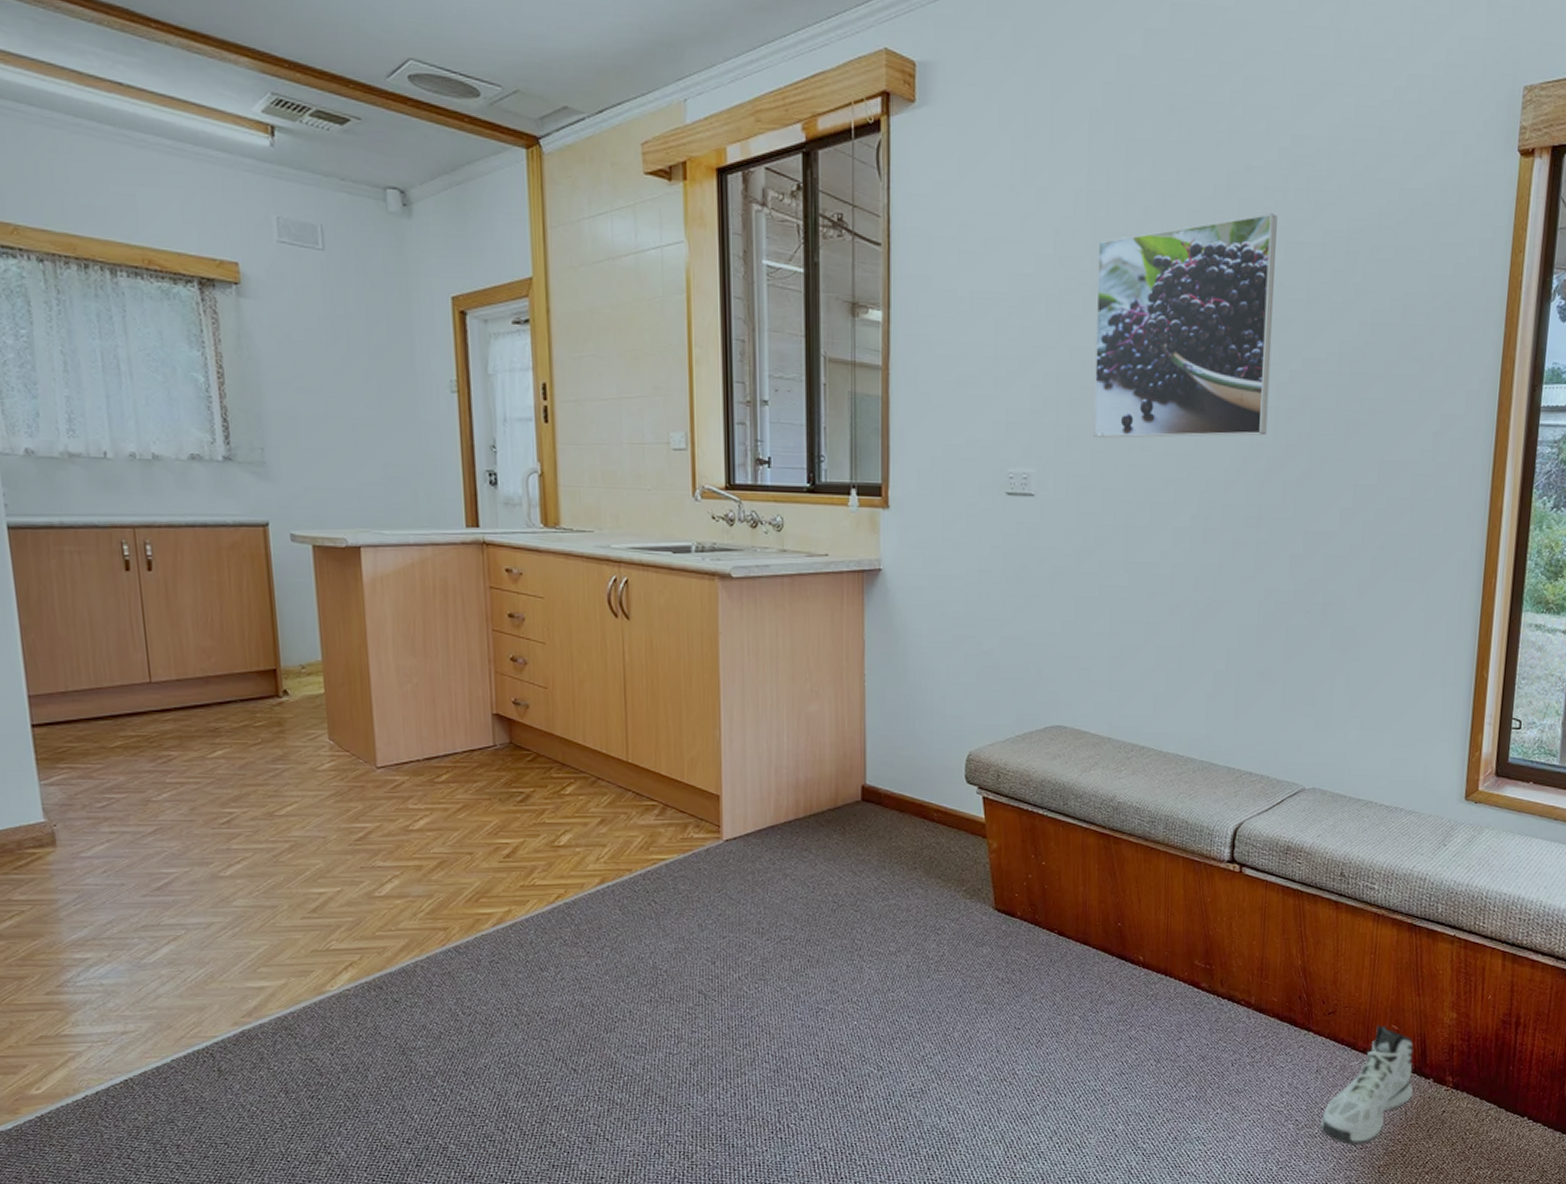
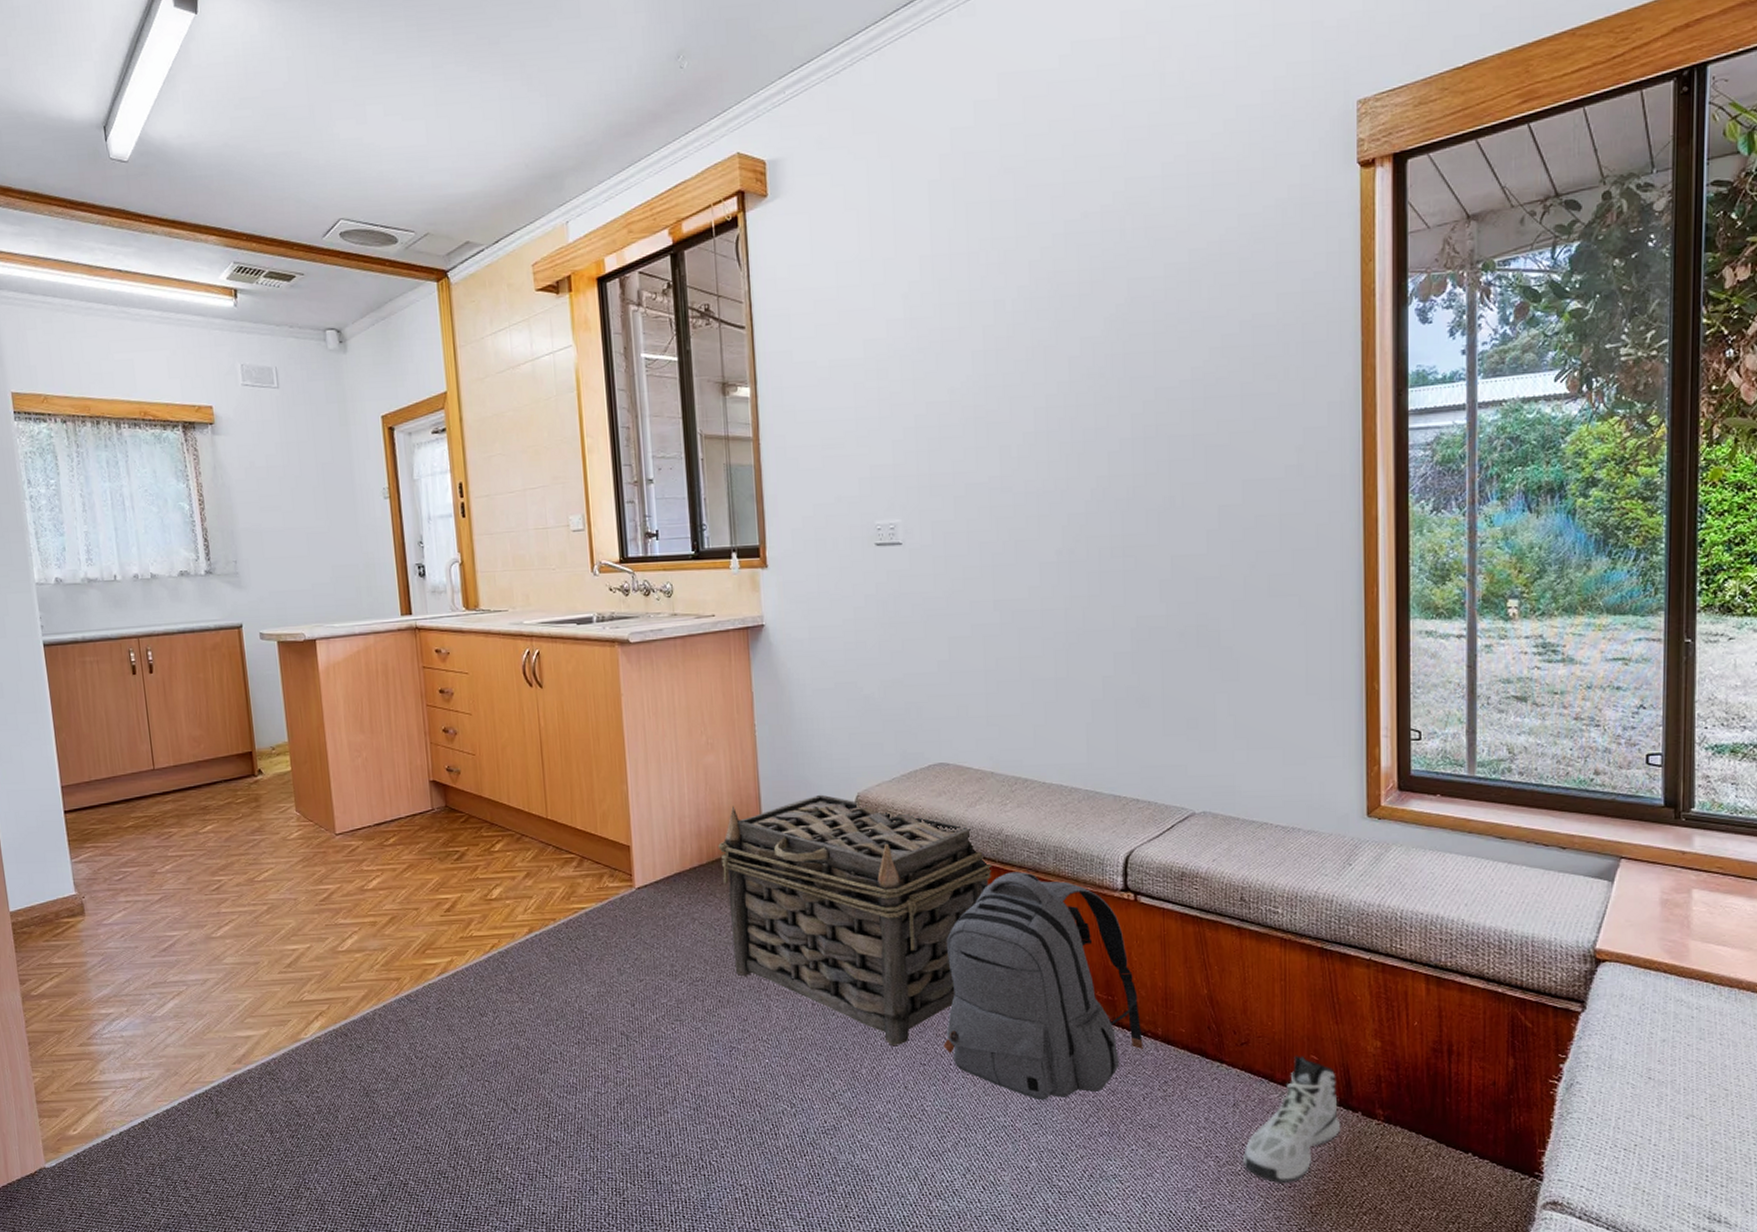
basket: none [817,751,1102,1009] -> present [718,794,992,1045]
backpack: none [1039,839,1236,1066] -> present [943,872,1143,1101]
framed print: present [1093,213,1277,438] -> none [945,254,1124,484]

